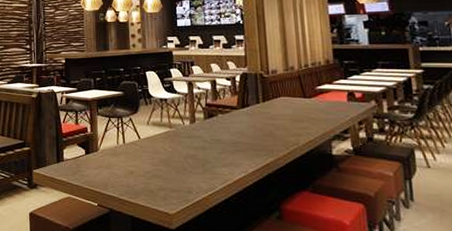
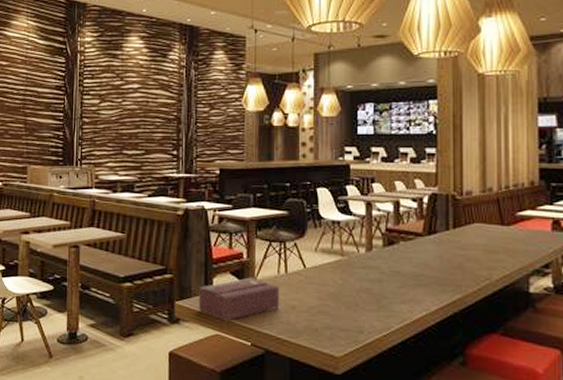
tissue box: none [52,148,119,186] -> present [198,277,279,321]

